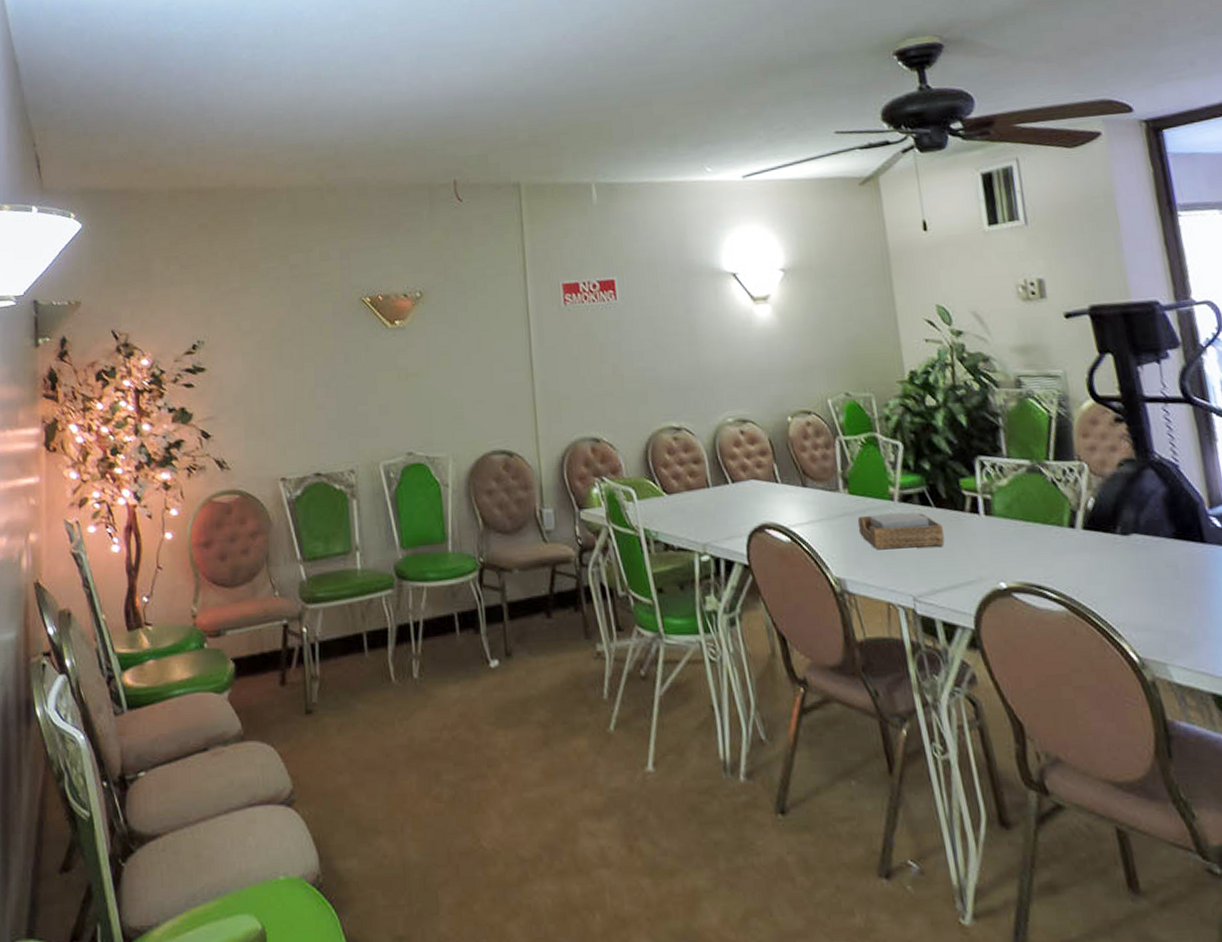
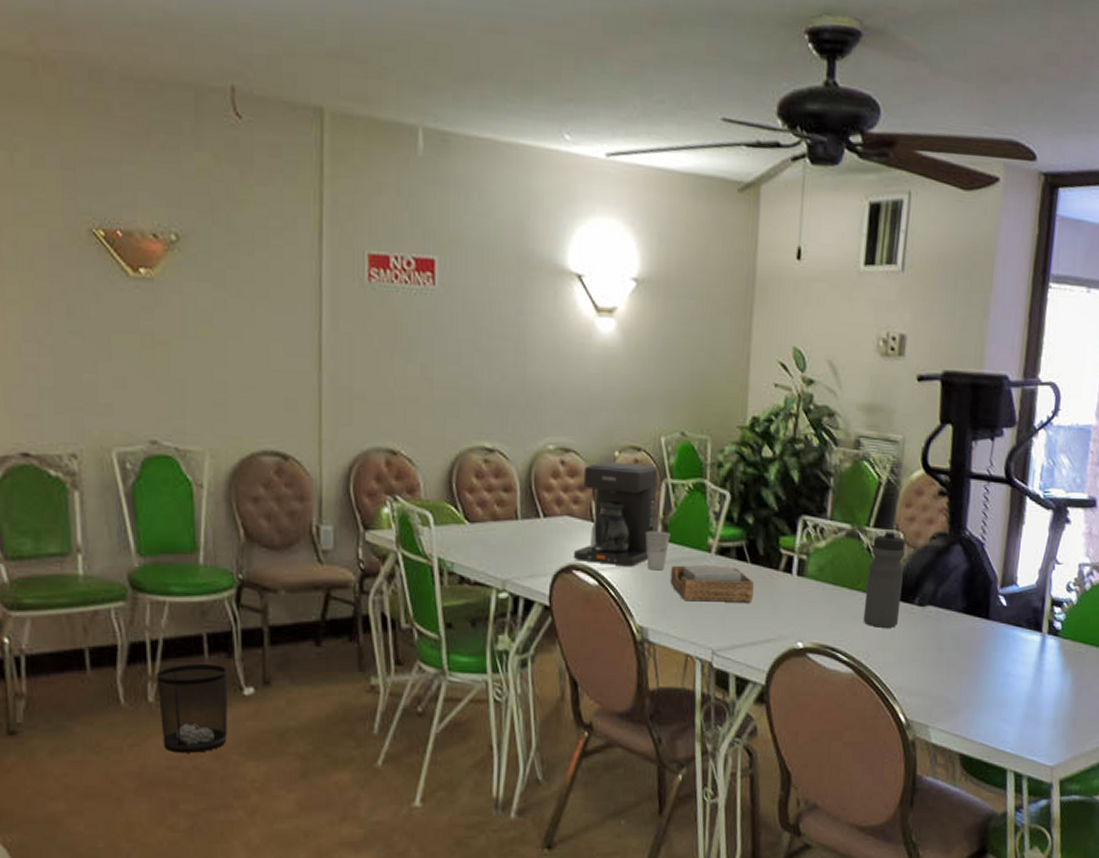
waste bin: none [419,640,479,725] -> present [156,663,228,753]
coffee maker: none [761,425,836,522] -> present [573,461,658,567]
cup: none [827,484,853,523] -> present [644,530,672,571]
water bottle: none [1056,461,1104,561] -> present [863,529,906,628]

